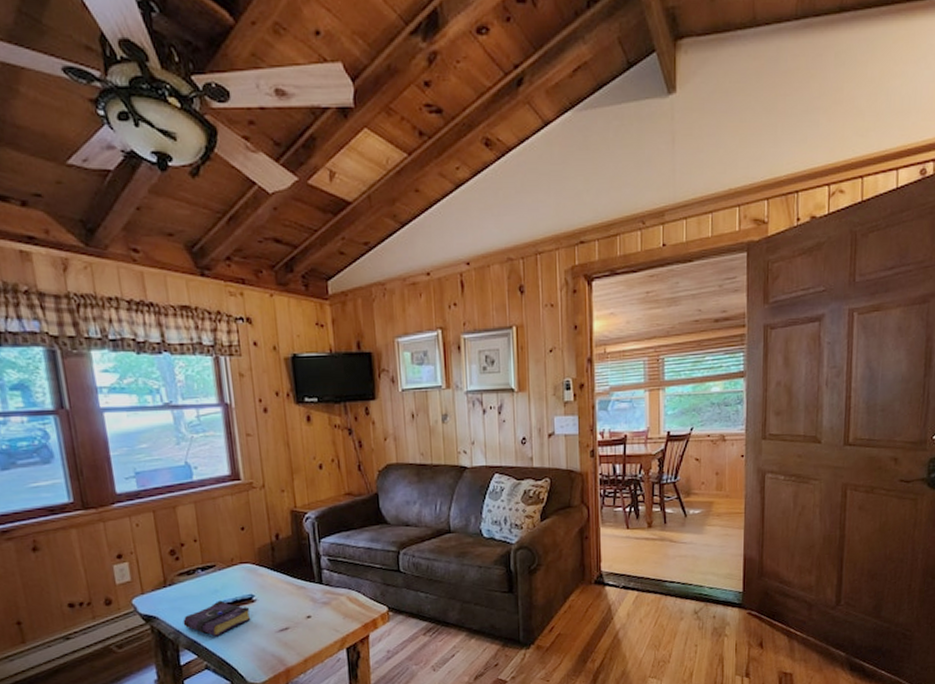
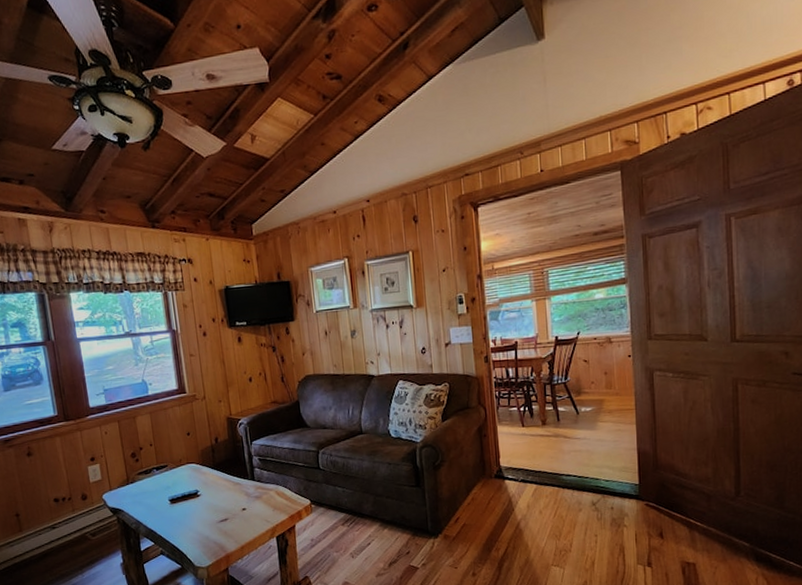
book: present [183,600,251,637] -> none [142,495,197,527]

